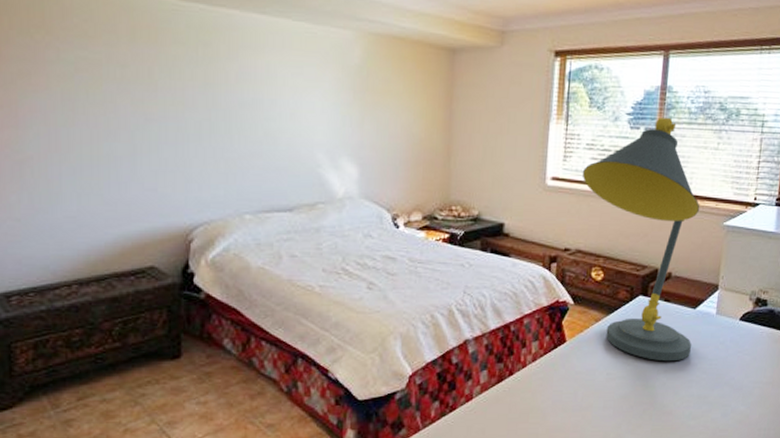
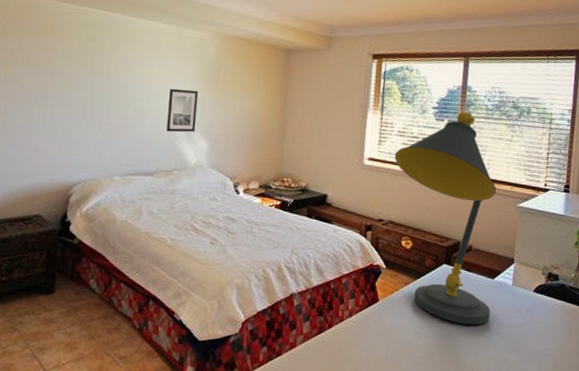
wall art: none [306,102,343,157] -> present [166,88,199,133]

